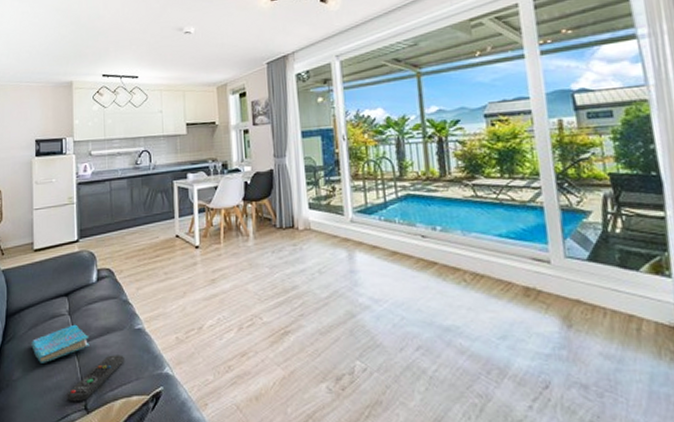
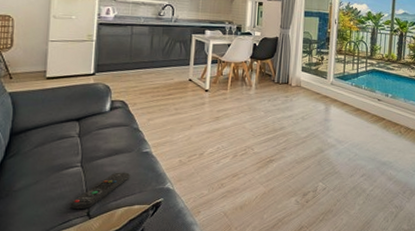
cover: present [30,324,90,363] -> none [35,145,97,177]

